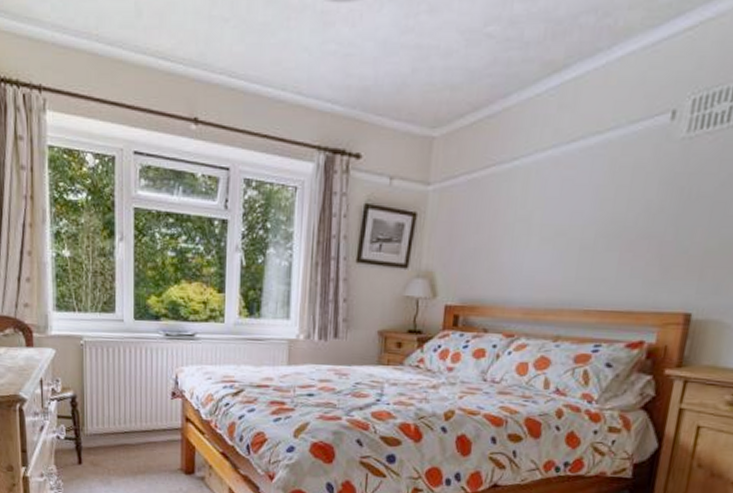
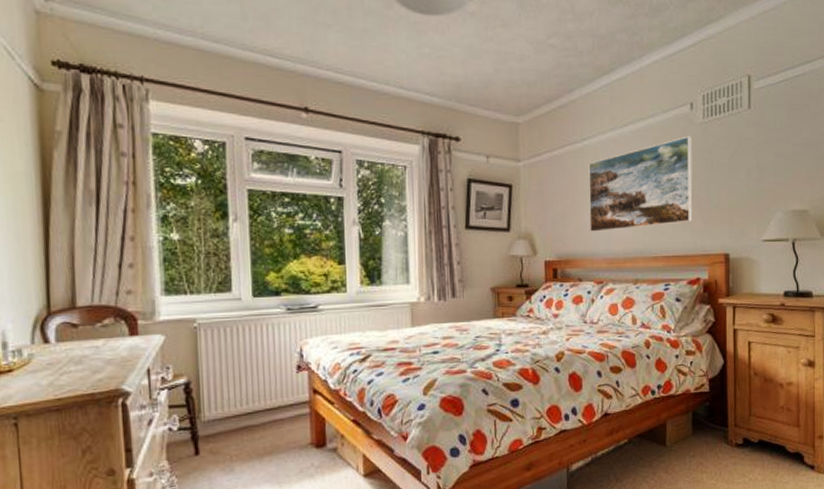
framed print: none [506,156,666,275] -> present [588,136,693,232]

